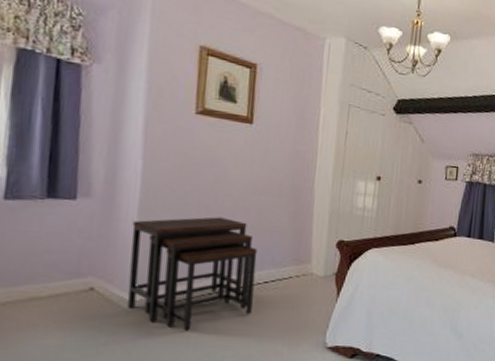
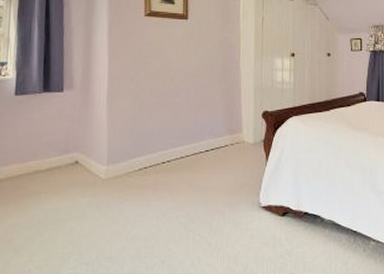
desk: present [126,217,258,331] -> none [102,98,199,195]

